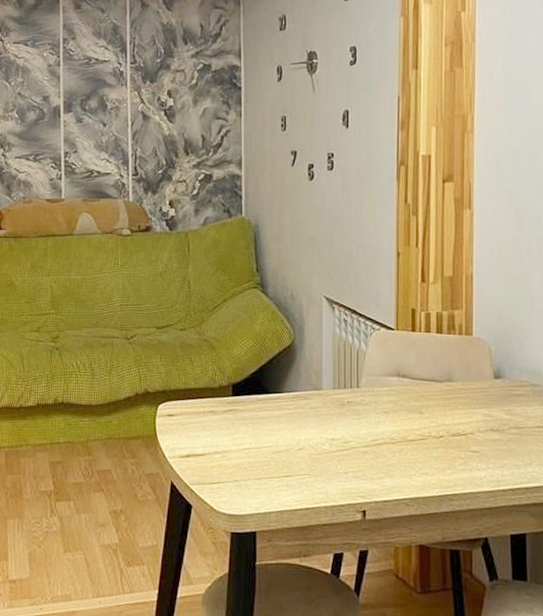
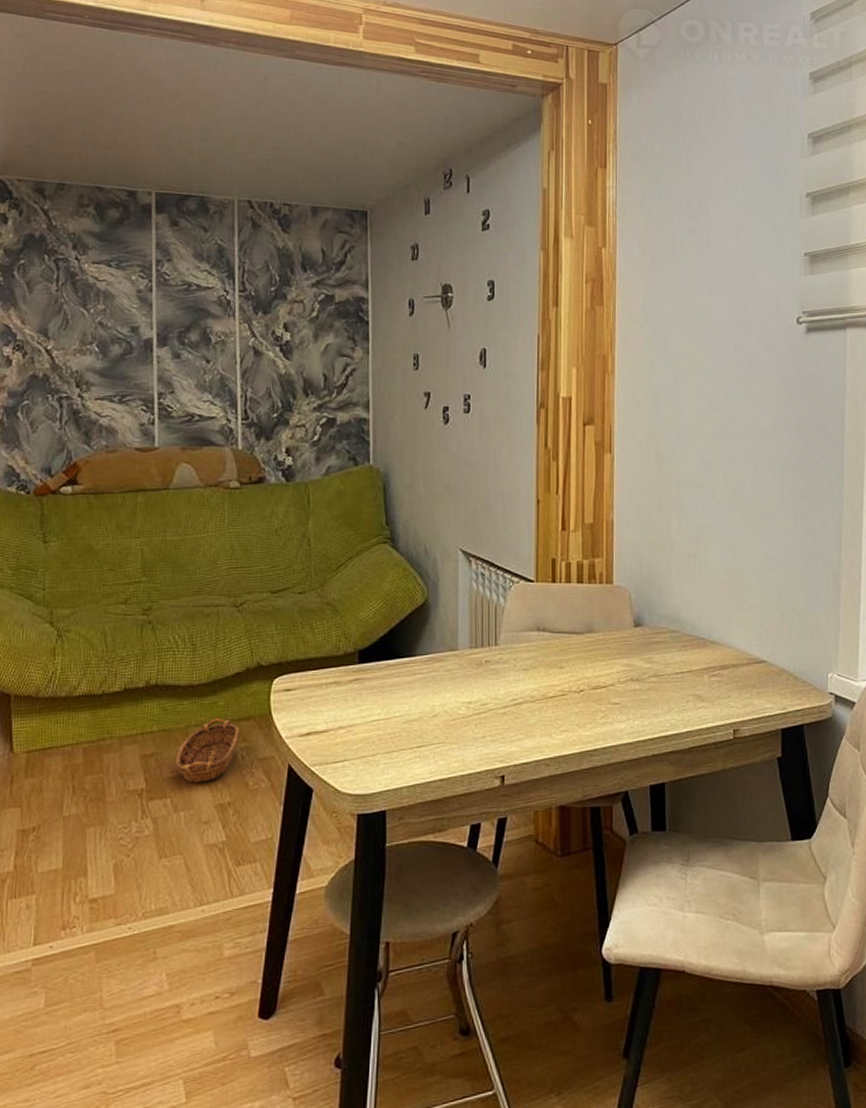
basket: none [77,435,130,490] -> present [175,718,240,783]

